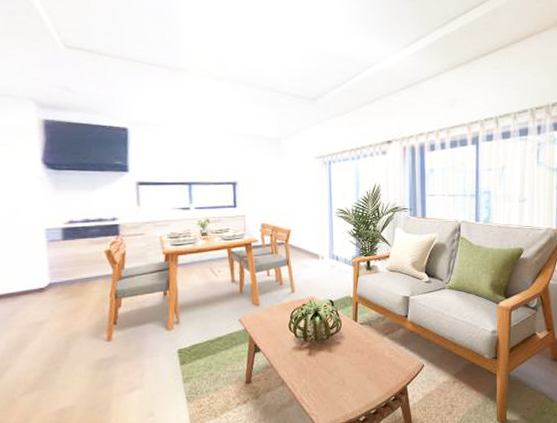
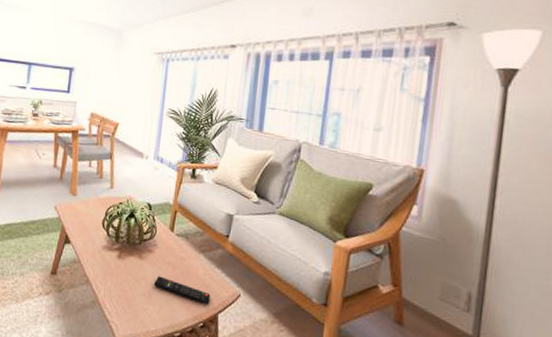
remote control: none [346,364,398,380] -> present [154,276,211,304]

